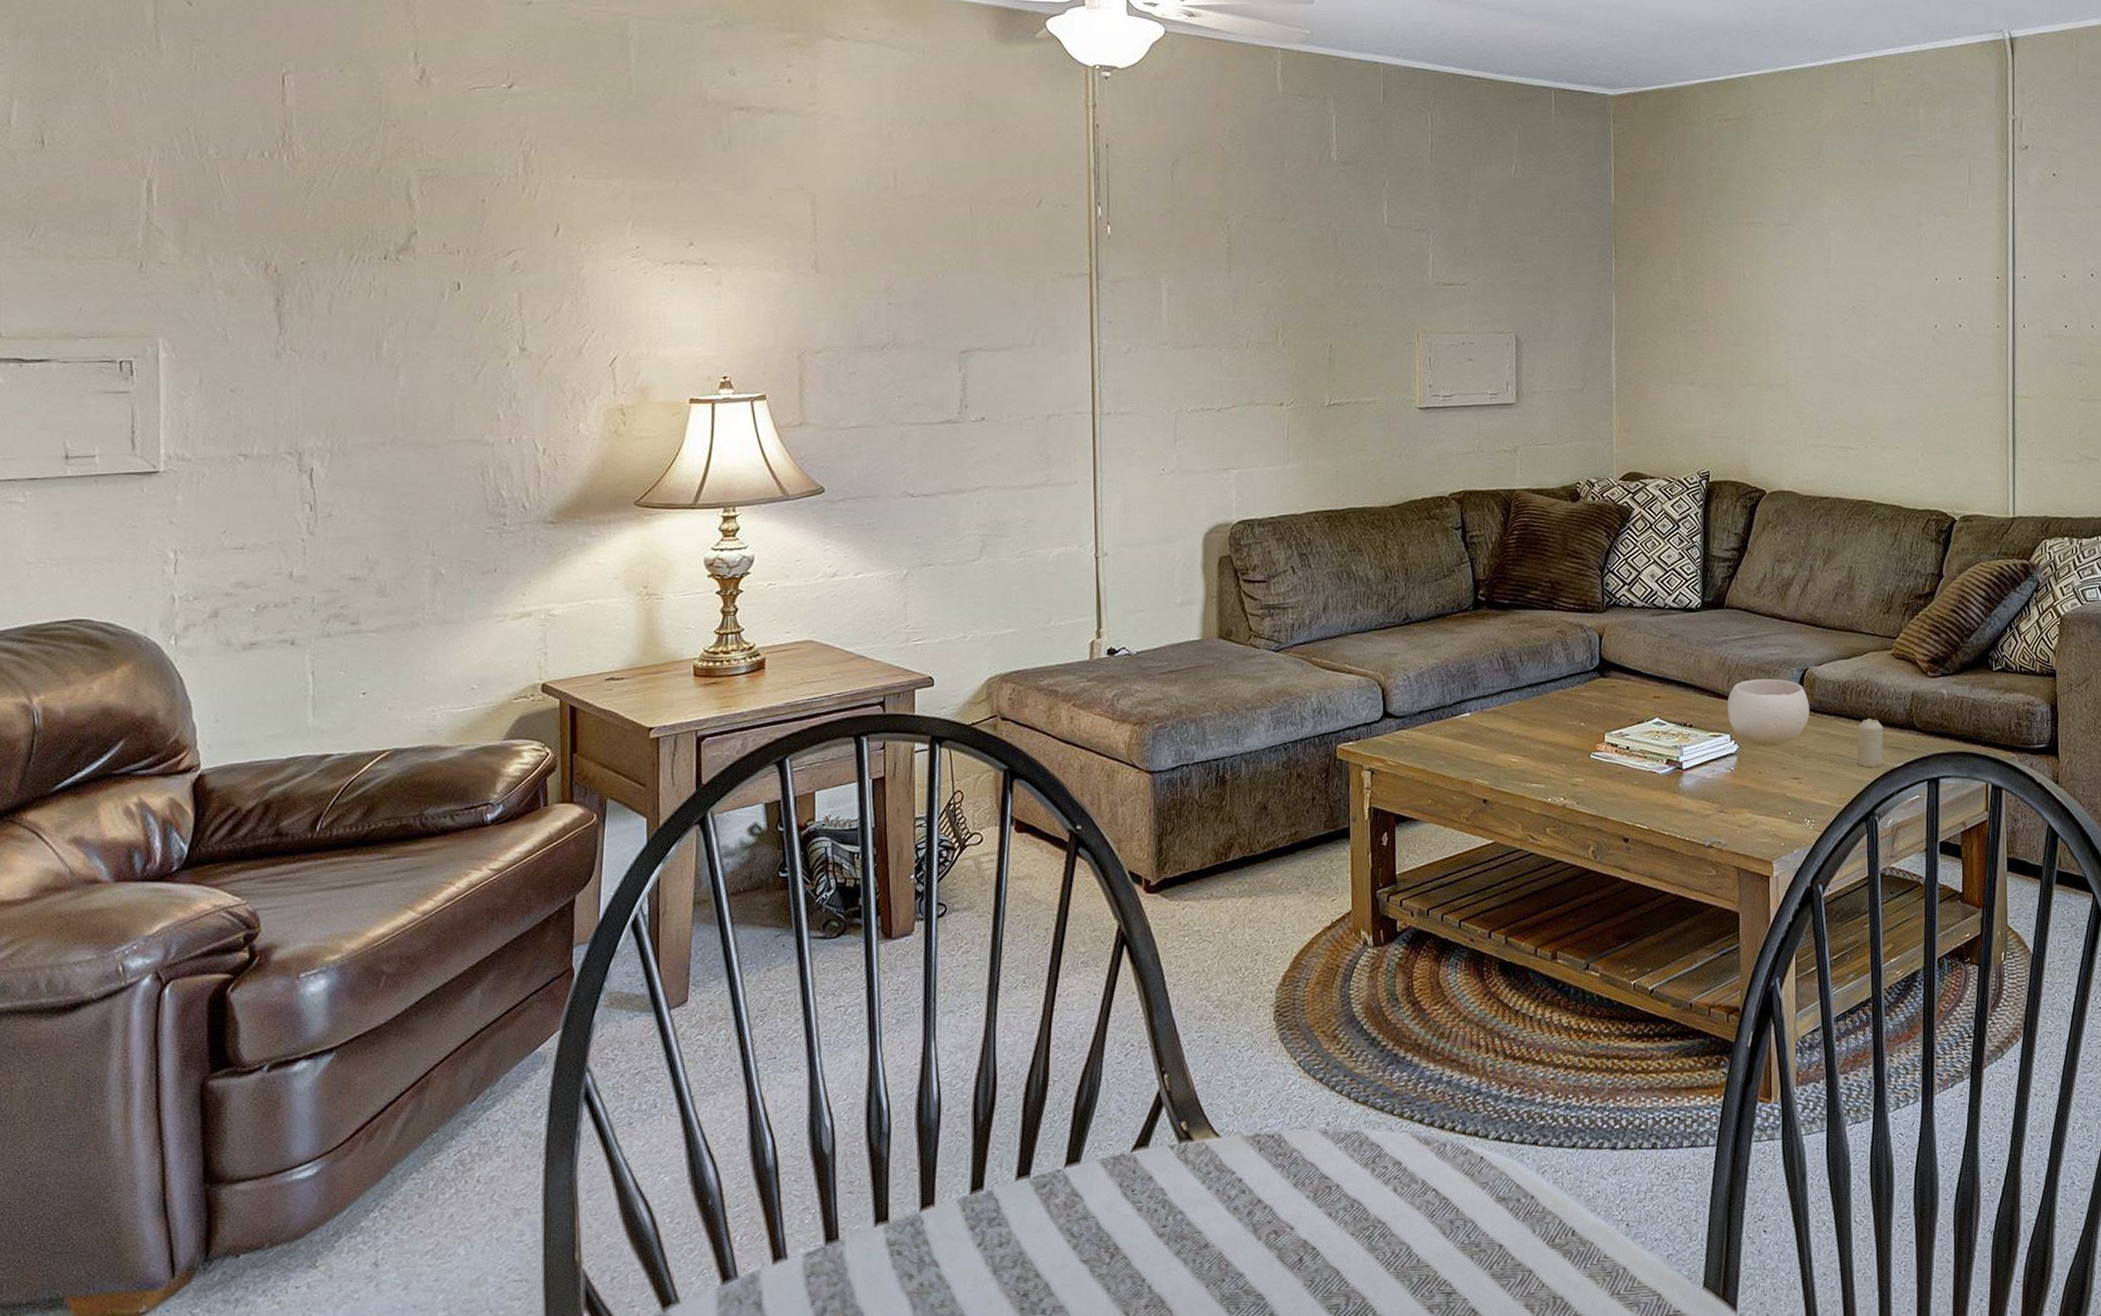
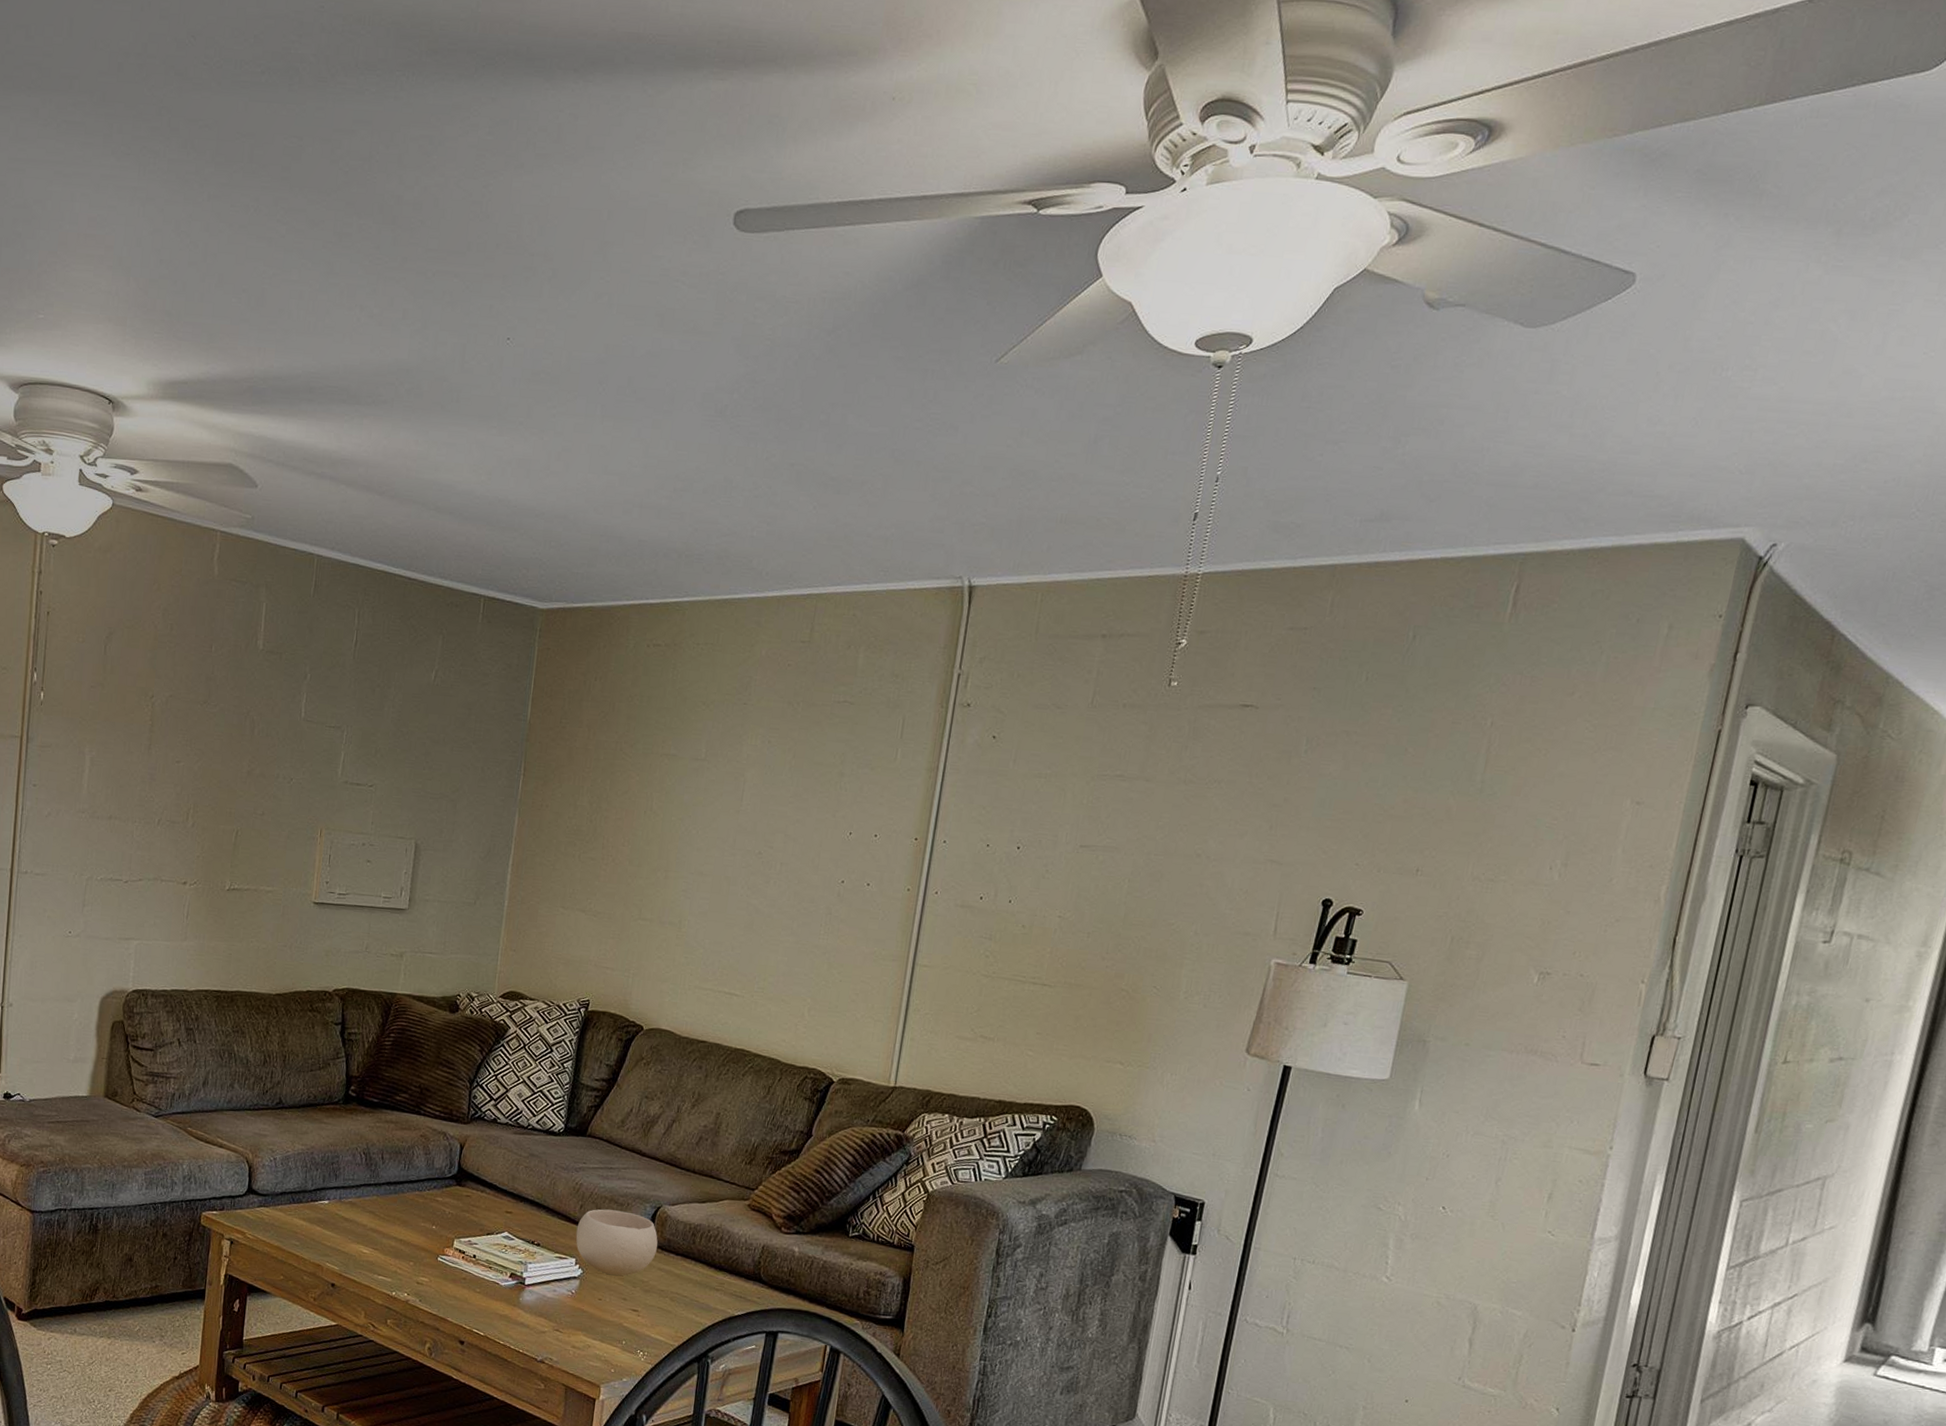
candle: present [1857,719,1883,768] -> none [698,1264,729,1313]

